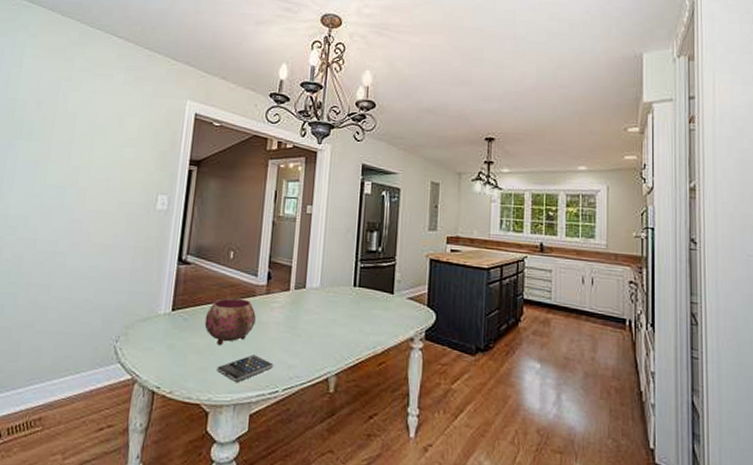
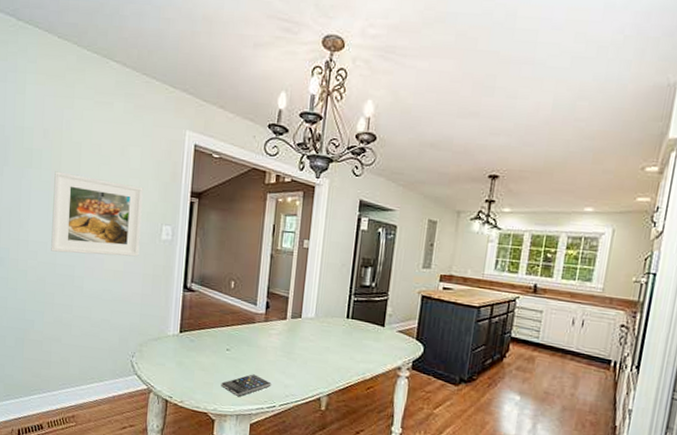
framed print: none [32,142,140,229] -> present [51,171,144,257]
bowl: present [204,297,256,346] -> none [209,323,255,365]

